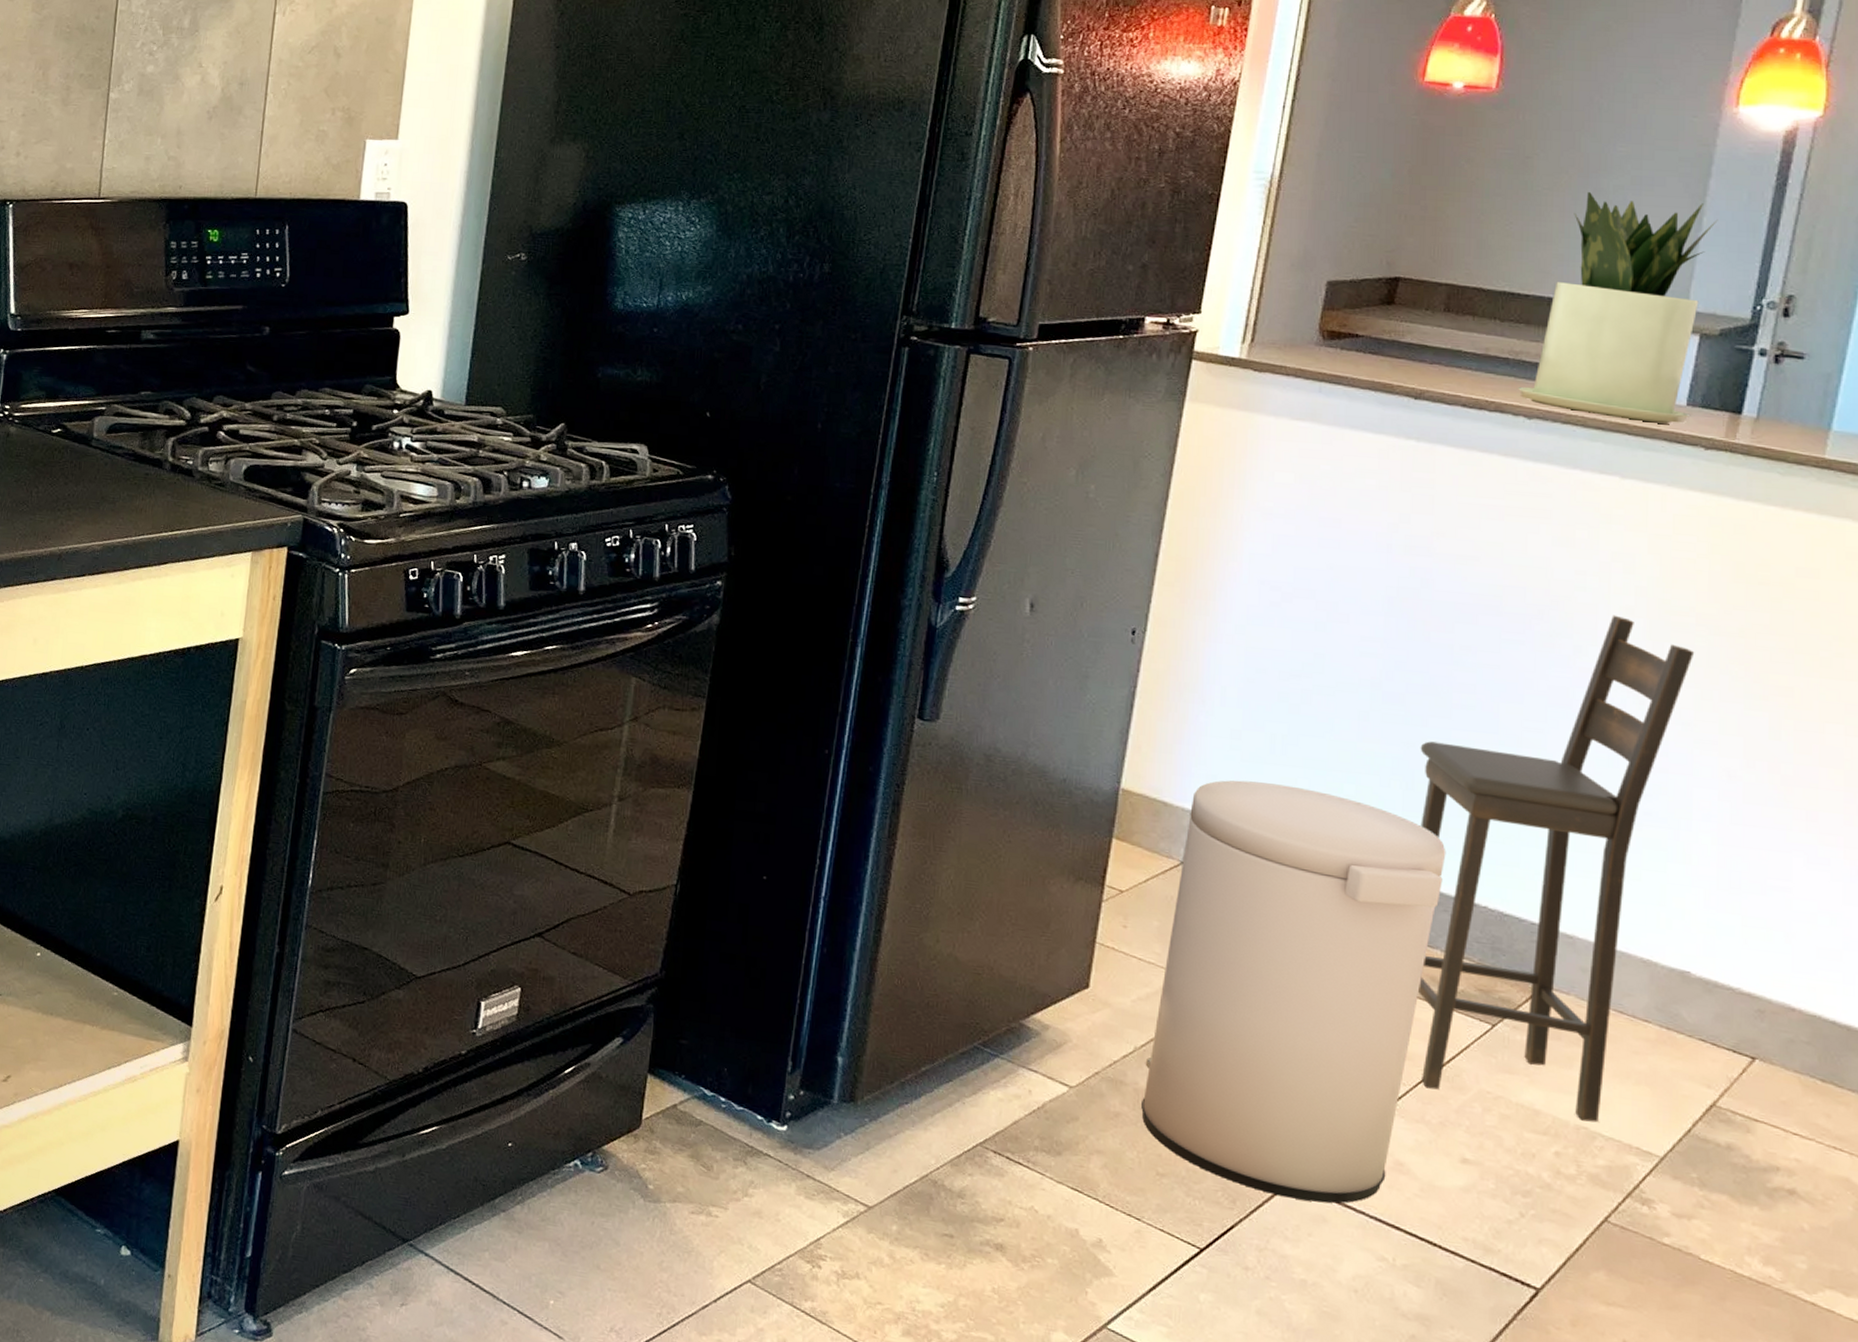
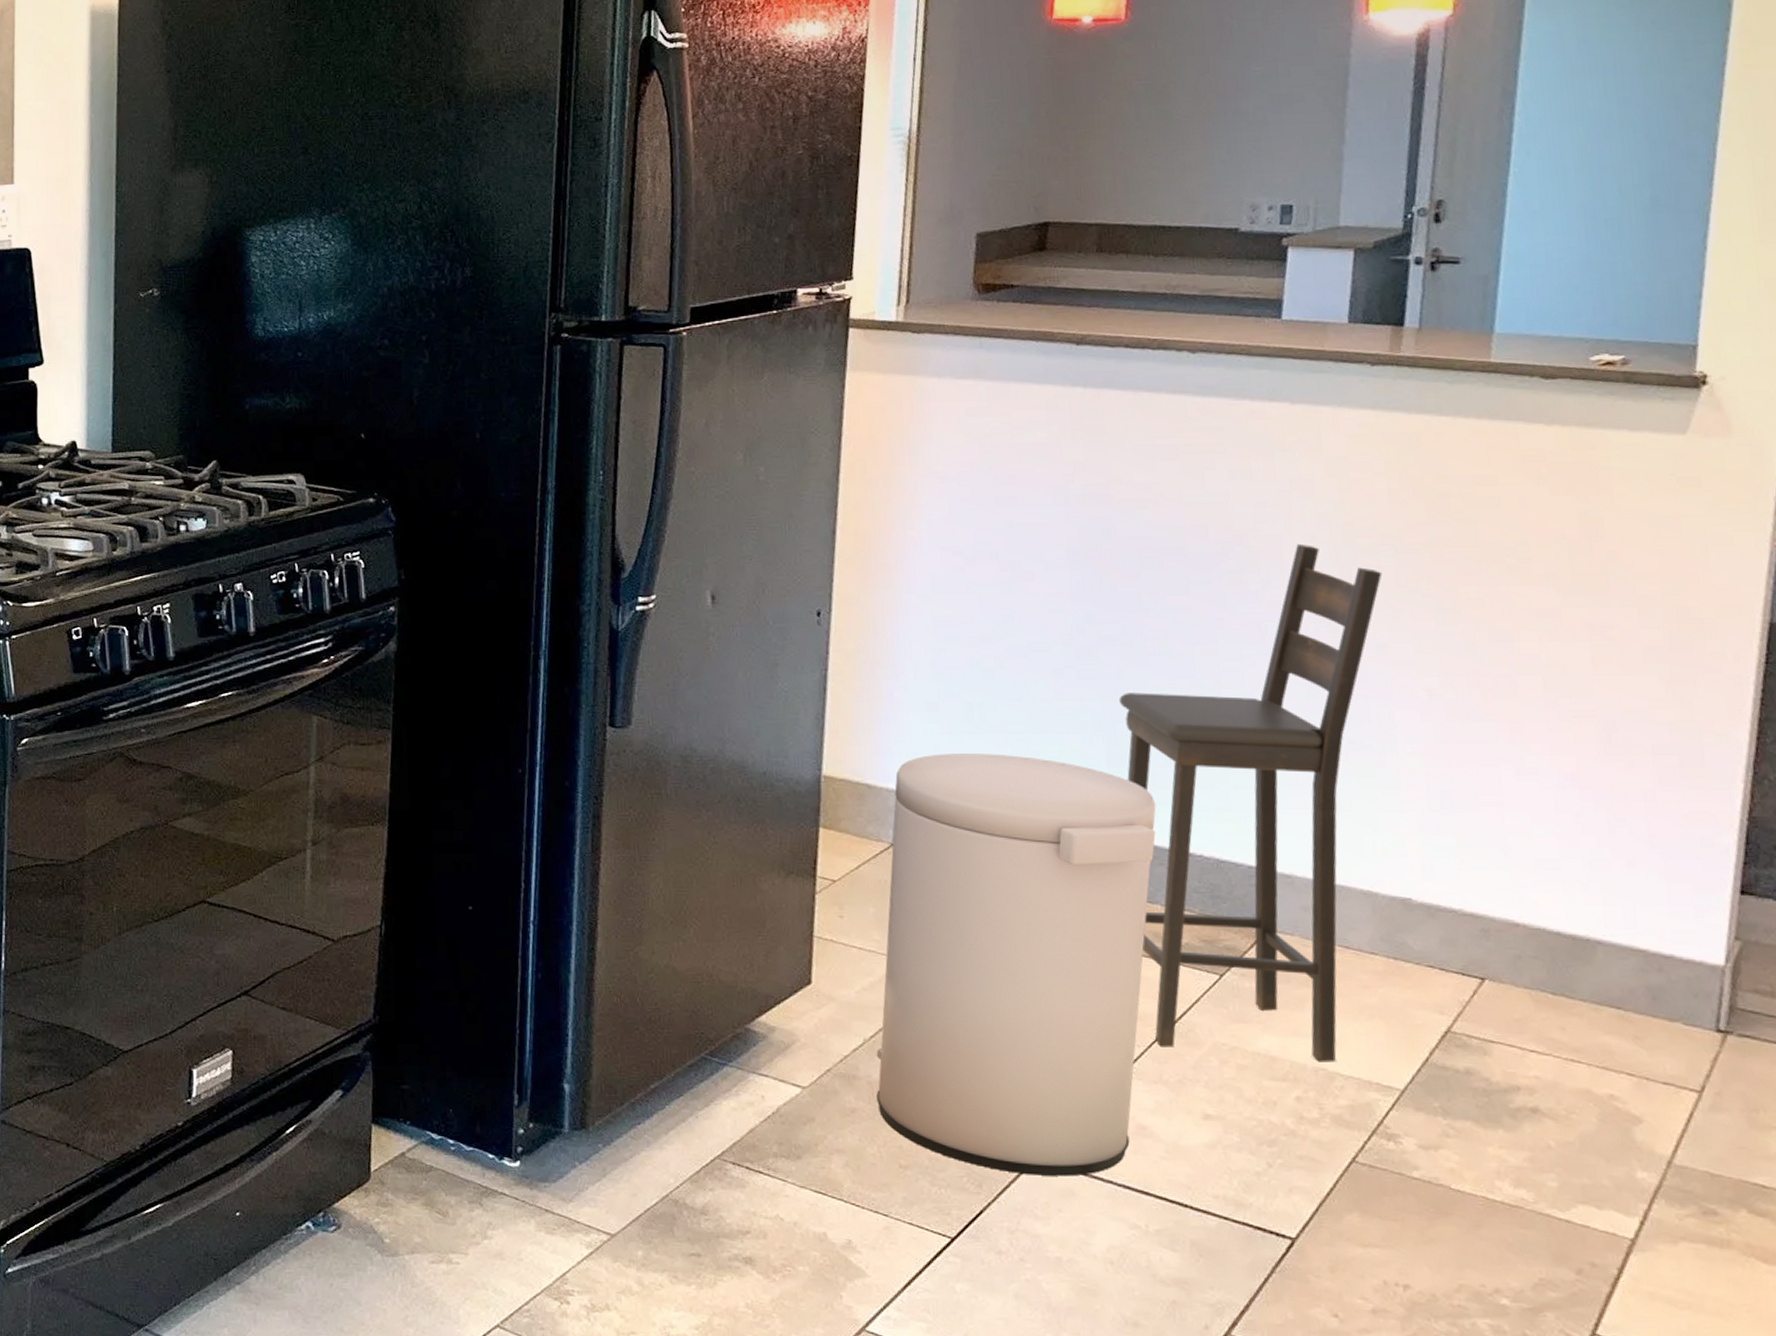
planter: present [1517,191,1718,424] -> none [1177,114,1360,344]

